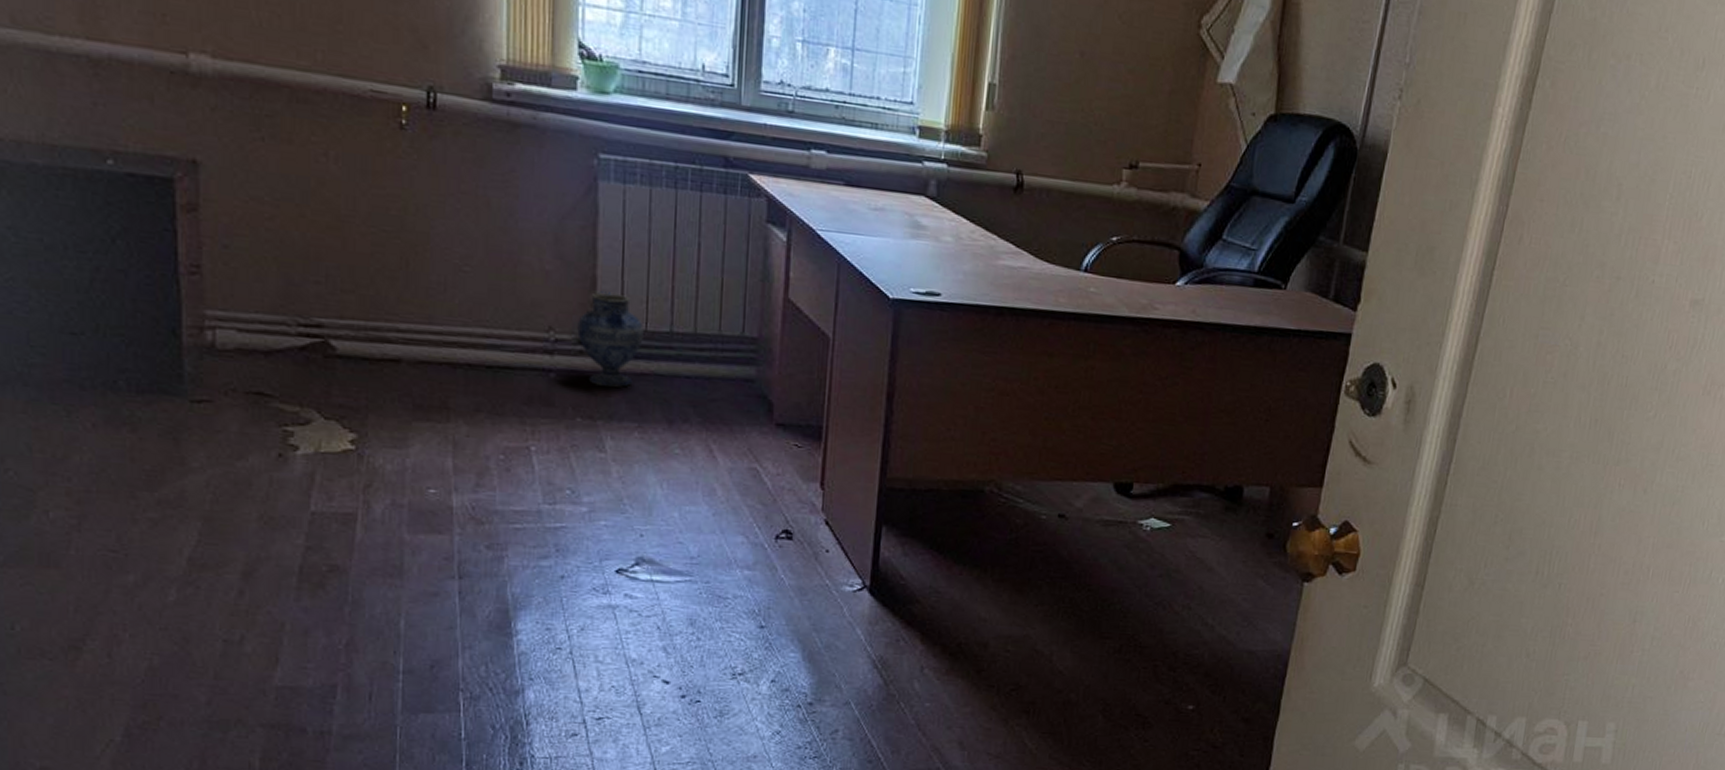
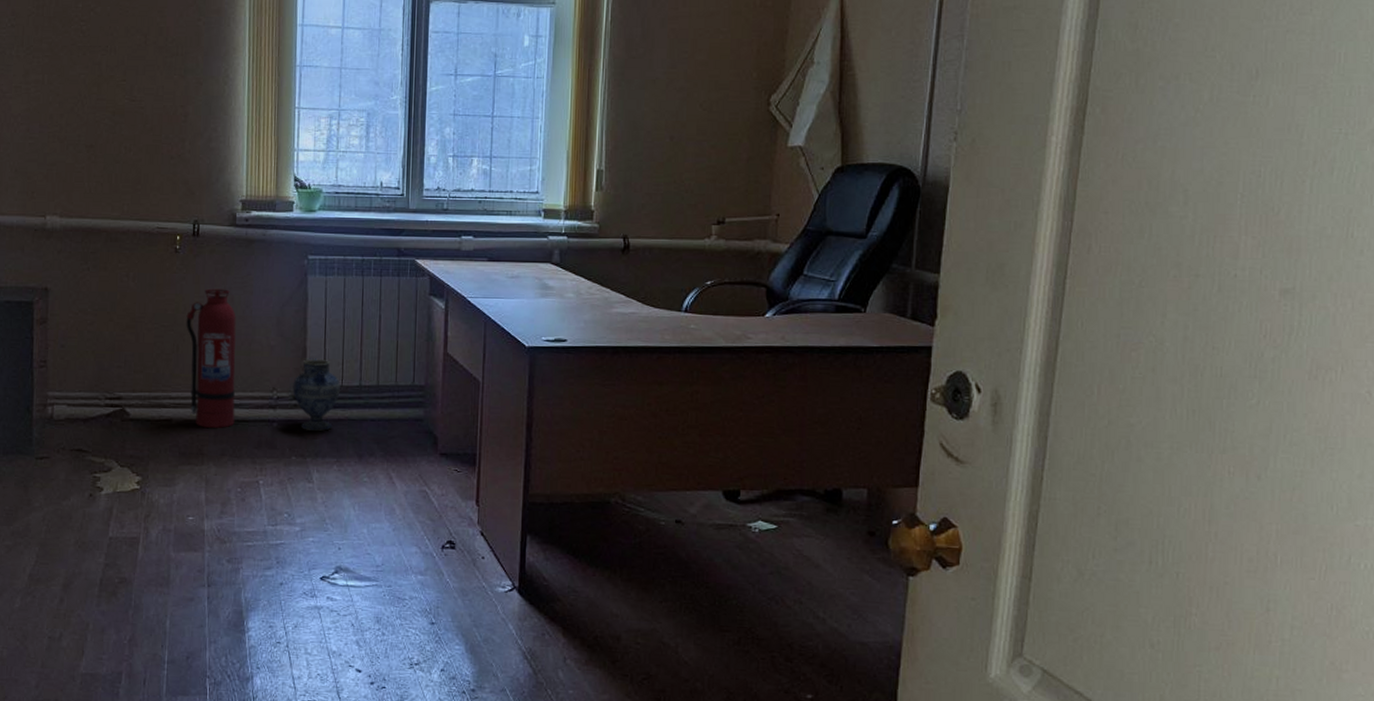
fire extinguisher: none [419,185,495,376] -> present [186,288,236,428]

